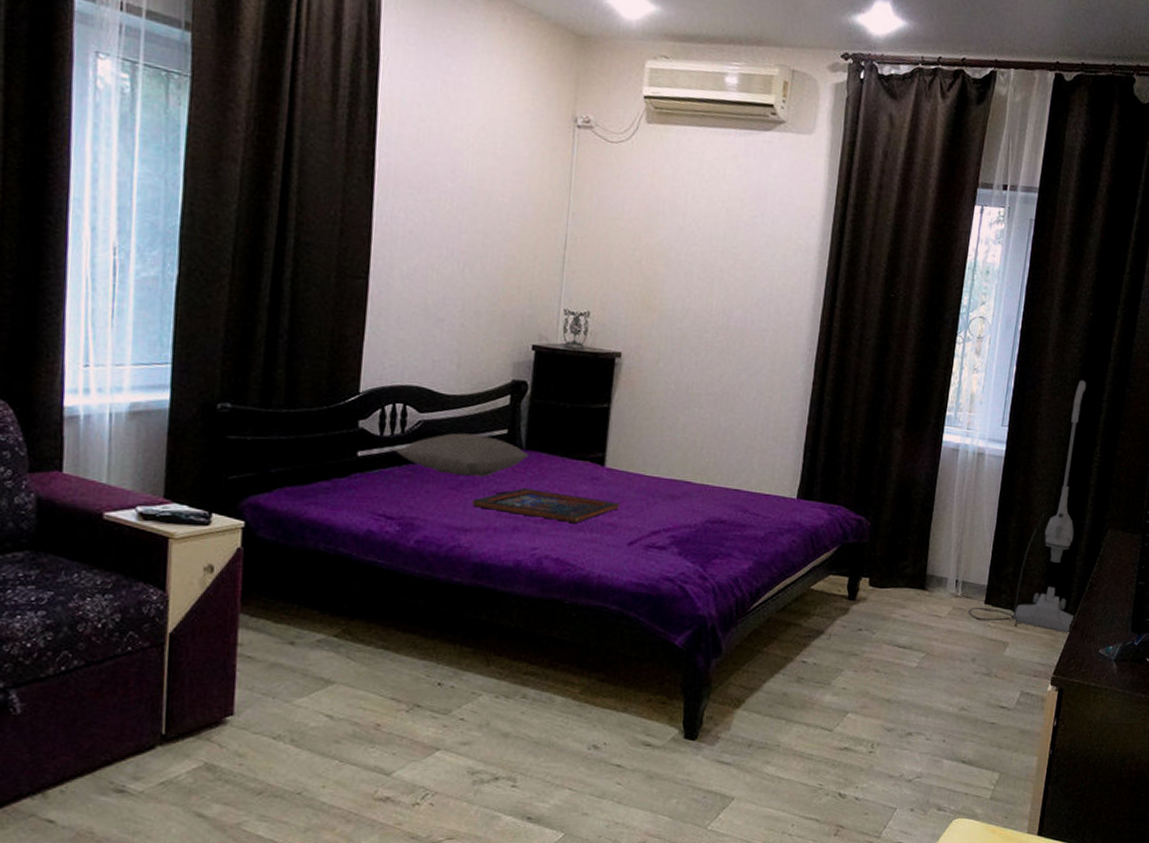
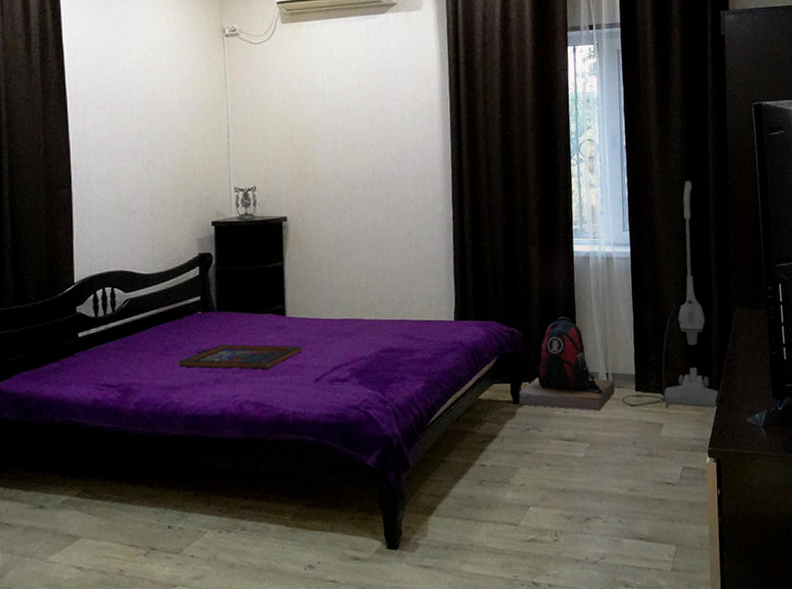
pillow: present [395,433,529,477] -> none [109,304,221,342]
backpack: none [854,511,964,621] -> present [518,316,615,412]

